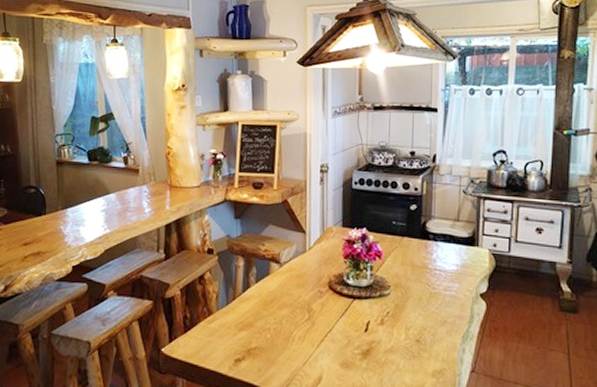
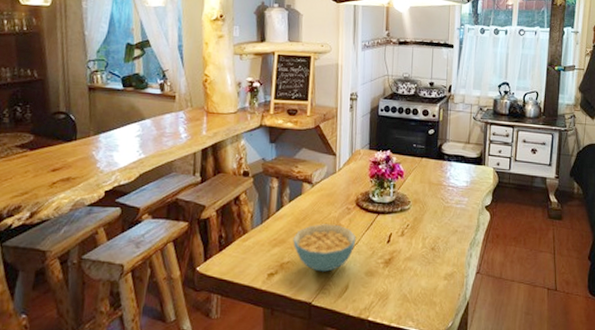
cereal bowl: none [260,307,330,361] -> present [293,224,357,272]

